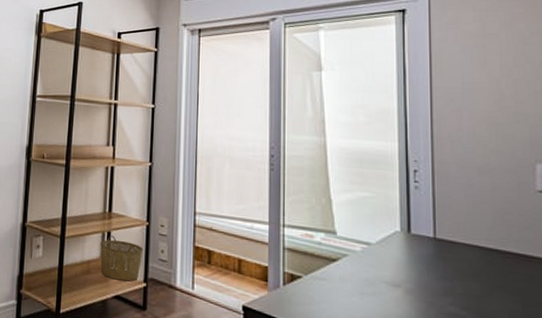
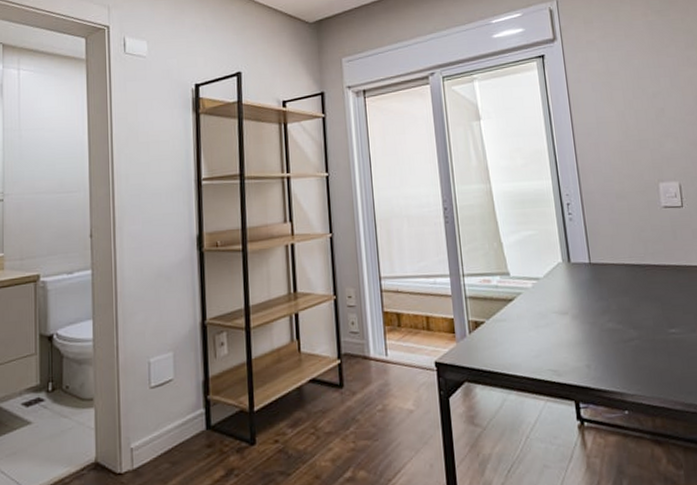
basket: present [100,235,144,282] -> none [289,316,334,363]

